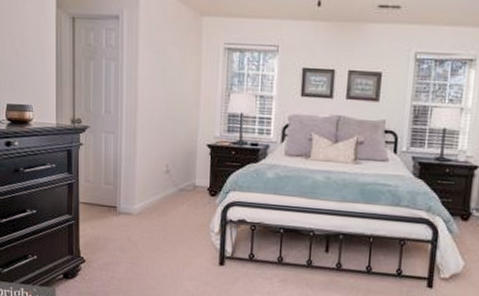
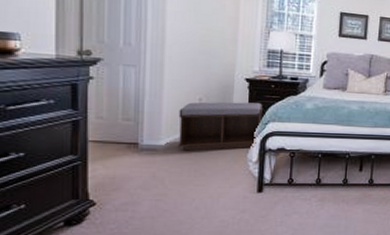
bench: none [148,168,224,218] -> present [177,101,263,151]

